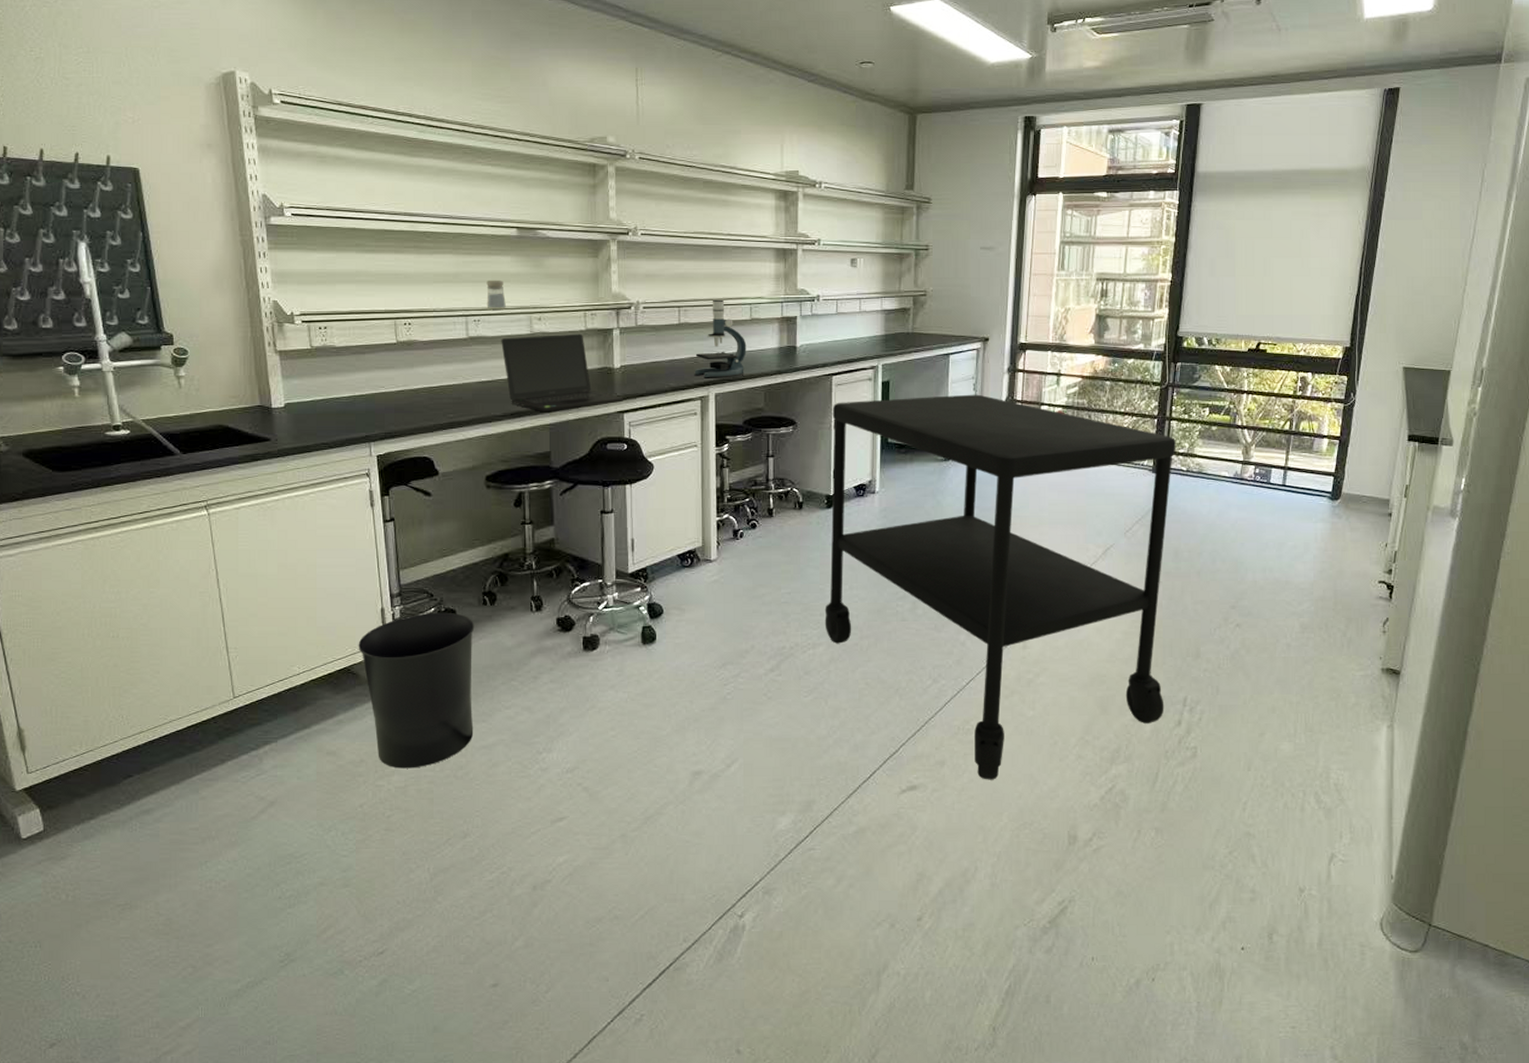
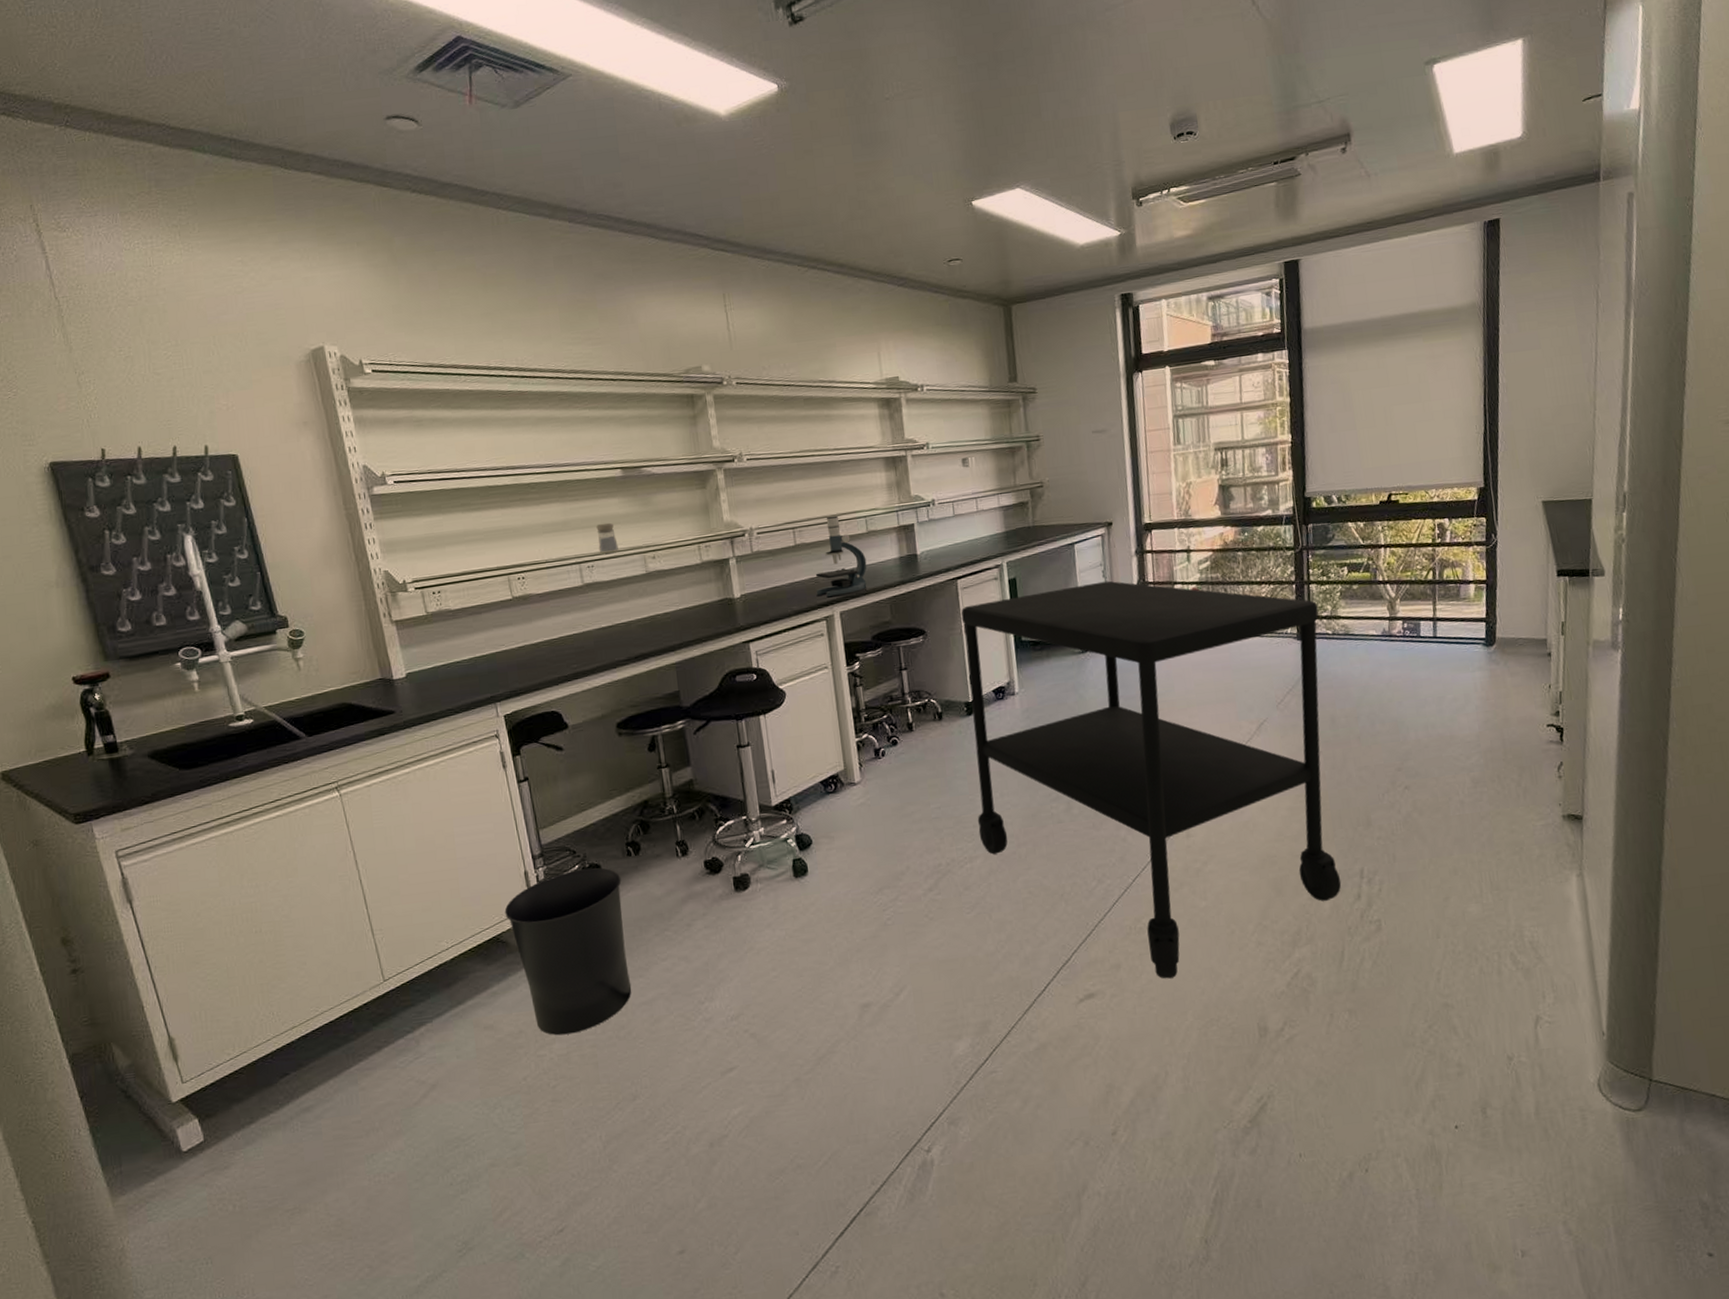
laptop: present [501,333,624,413] -> none [617,567,748,652]

